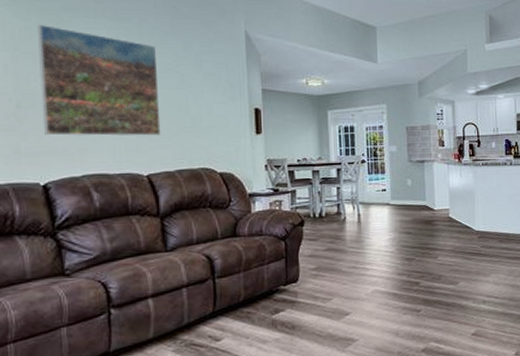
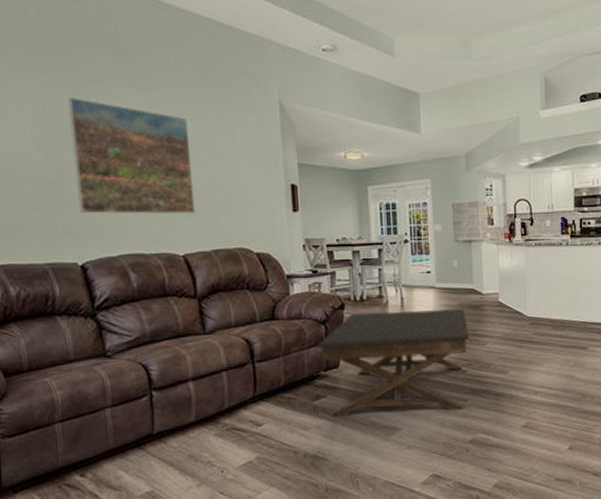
coffee table: none [277,223,423,330] -> present [317,308,470,417]

